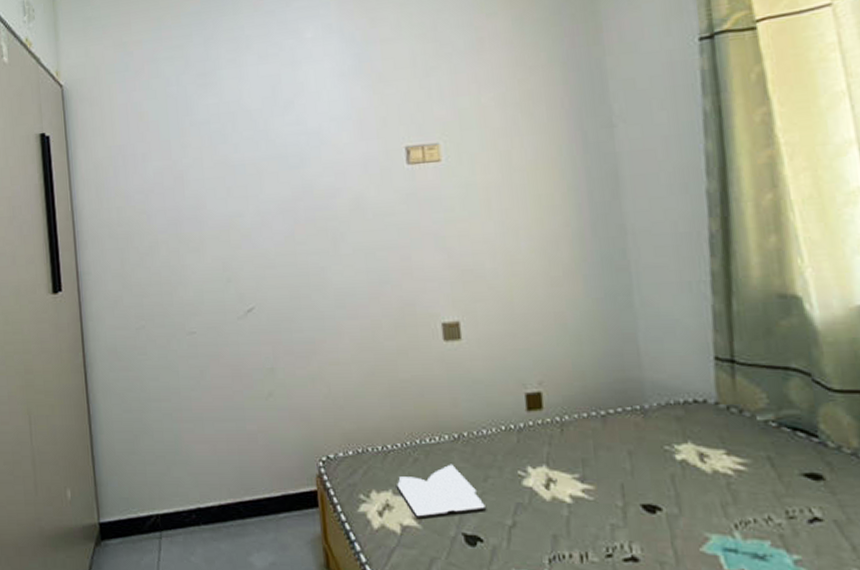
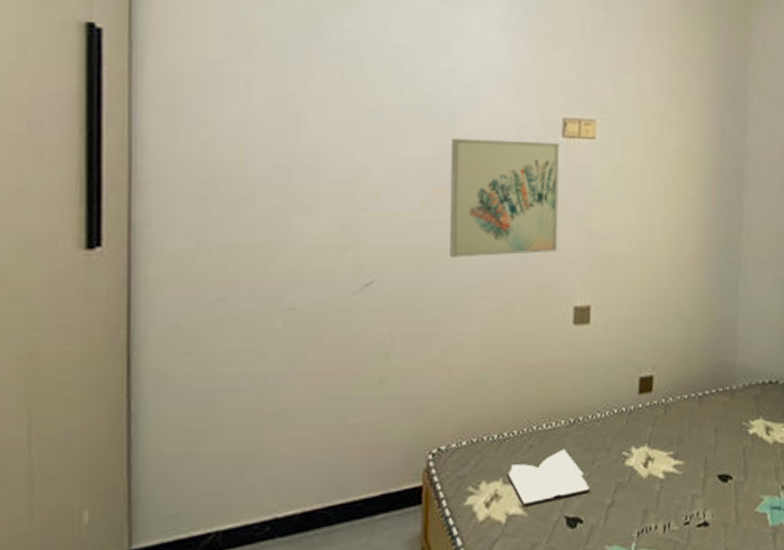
wall art: none [305,169,417,283] -> present [449,139,560,258]

